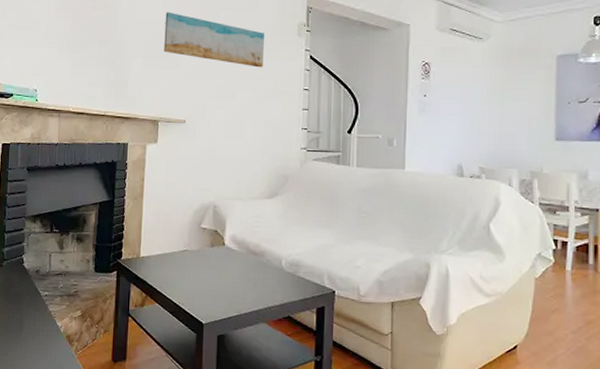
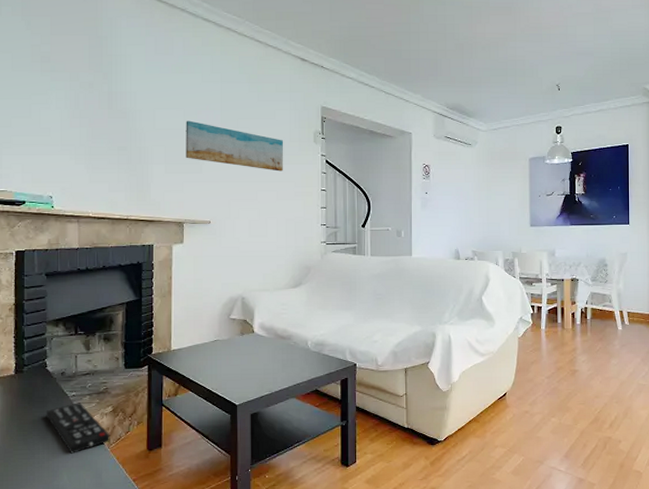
remote control: none [20,303,78,356] -> present [46,402,110,454]

